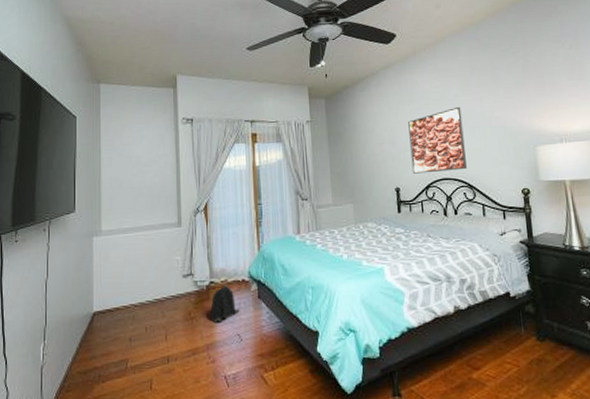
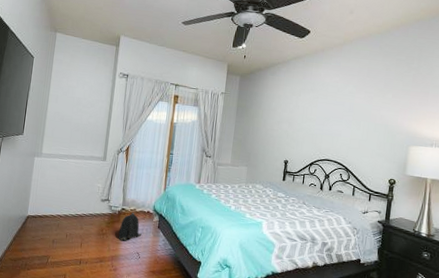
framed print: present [408,106,467,174] -> none [301,101,353,155]

